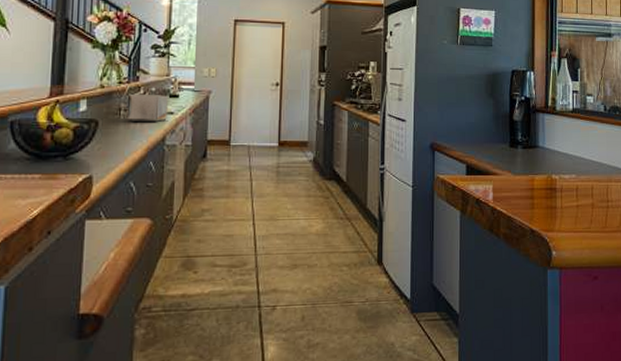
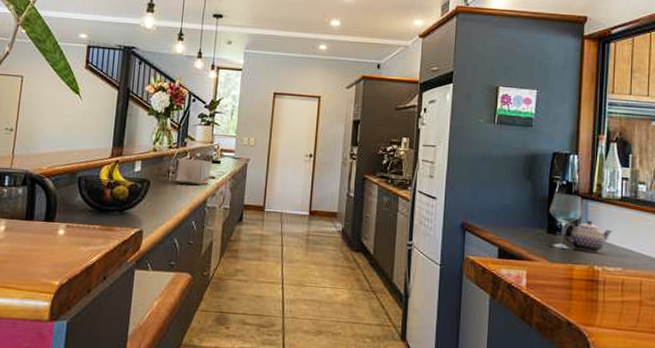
wine glass: none [511,108,540,162] -> present [548,192,582,250]
teapot: none [523,132,567,163] -> present [562,220,613,253]

